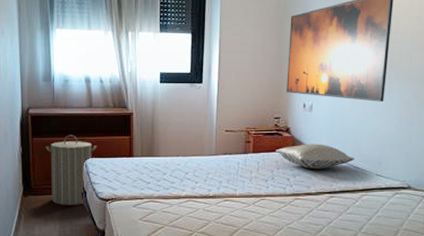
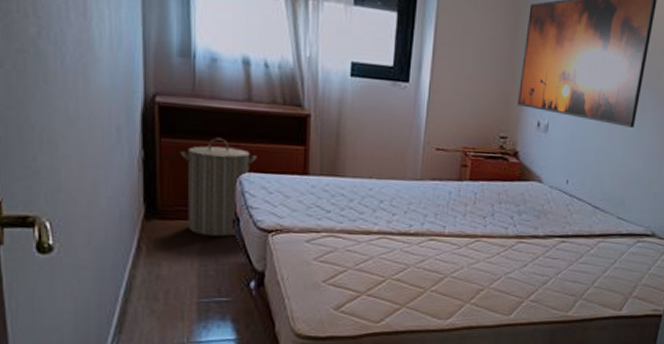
pillow: present [275,144,354,170] -> none [498,173,594,207]

